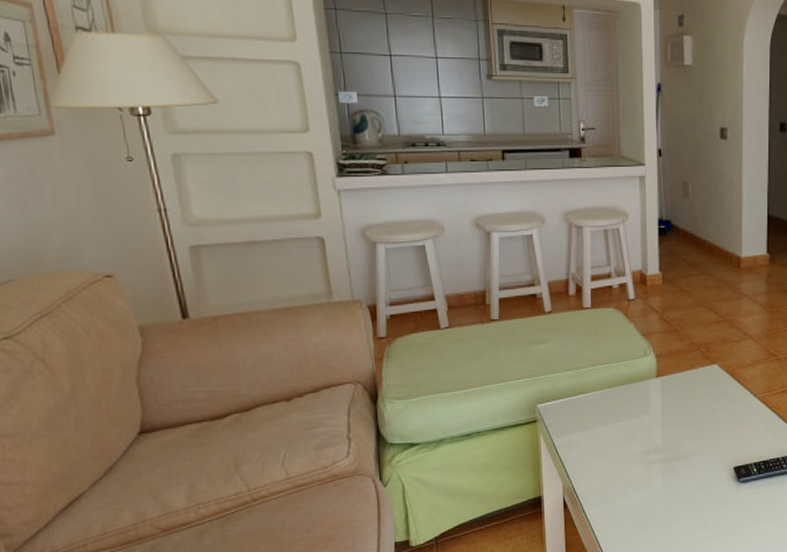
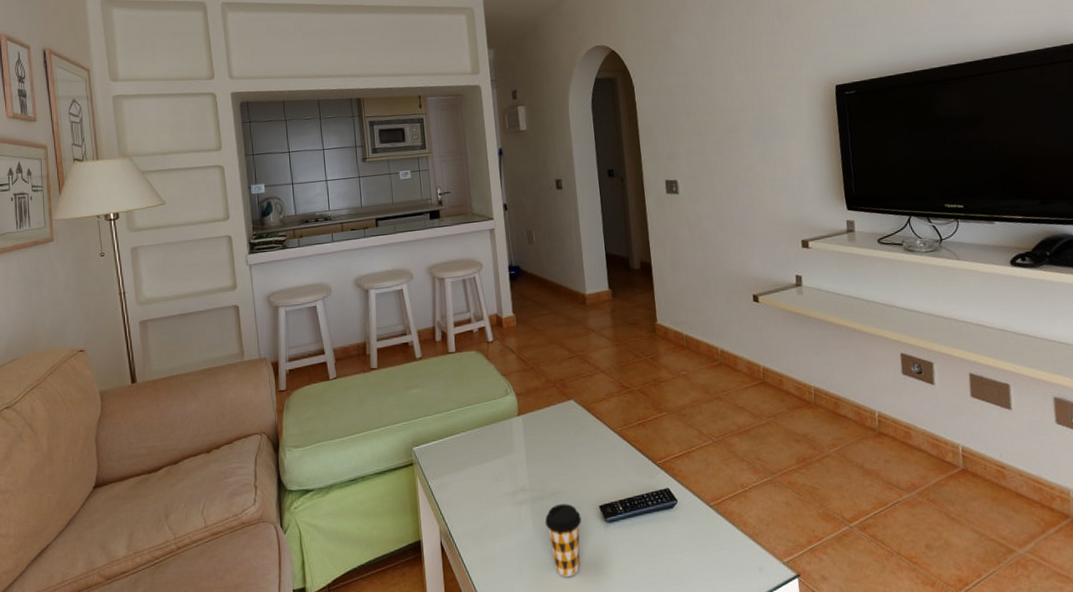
coffee cup: none [676,464,714,532] -> present [544,504,582,577]

